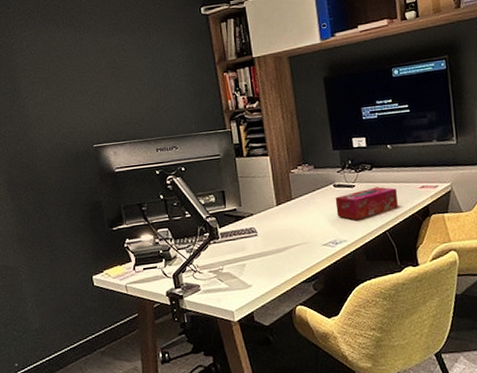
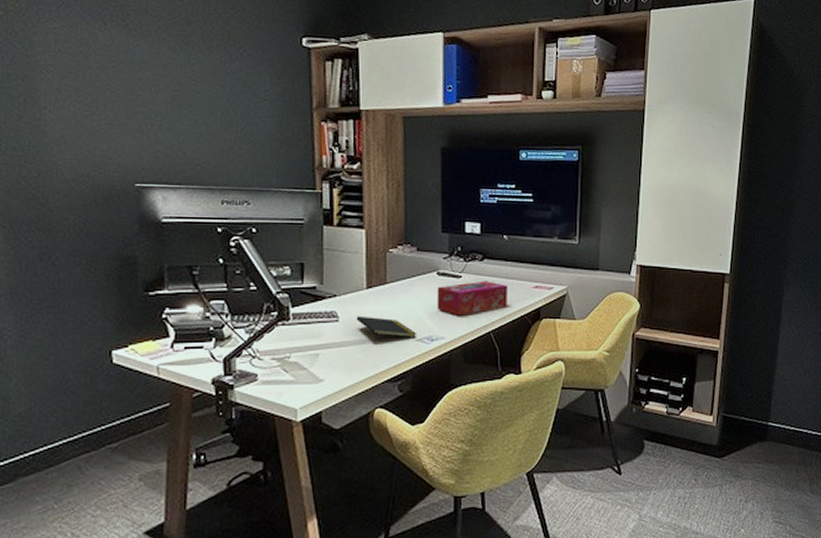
notepad: none [271,229,322,251] -> present [356,315,416,343]

